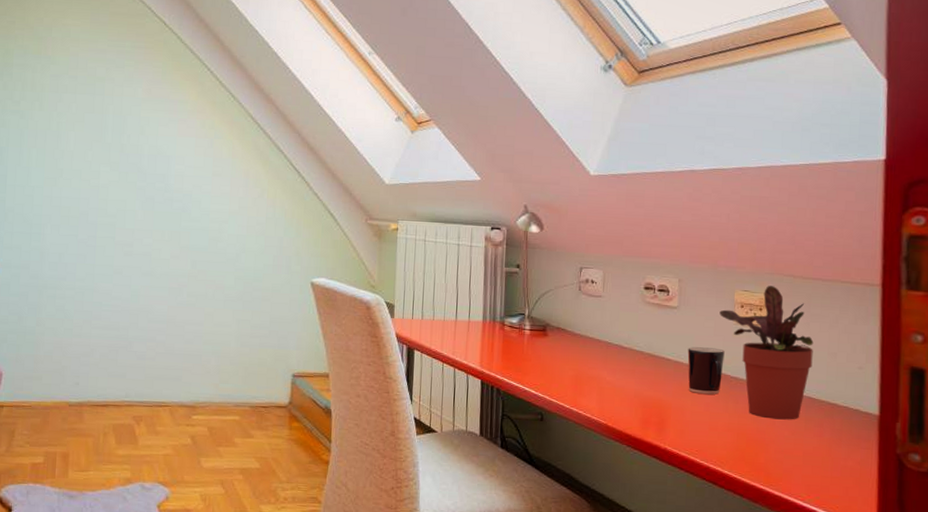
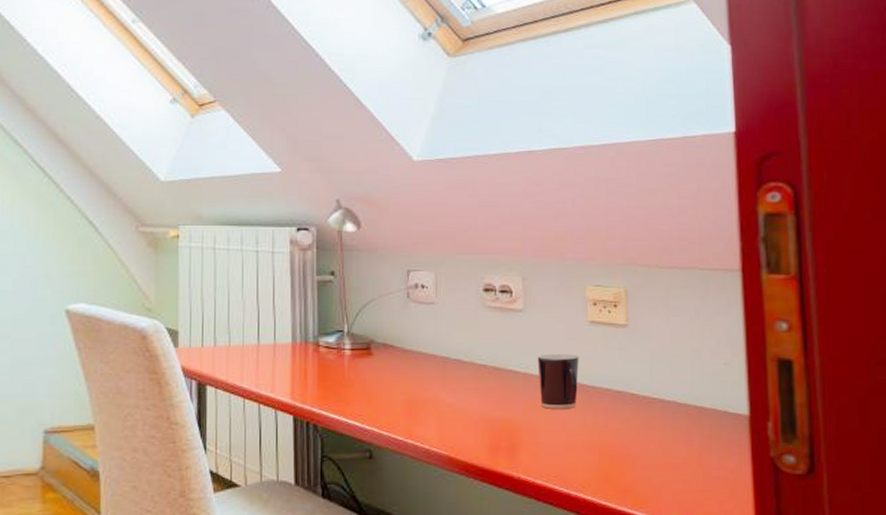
potted plant: present [719,286,814,420] -> none [570,278,675,431]

